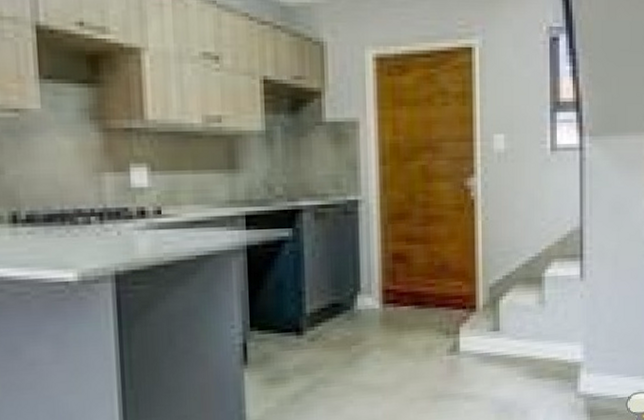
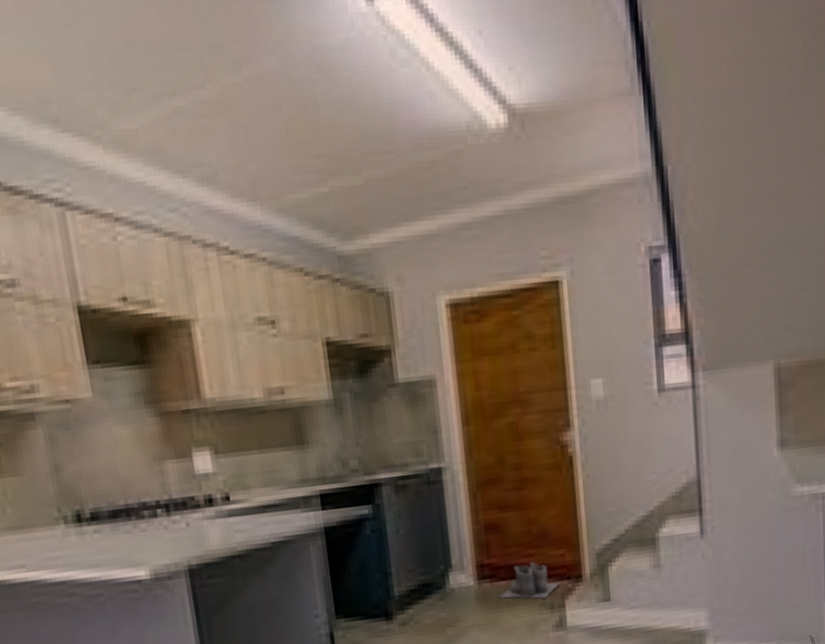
boots: none [401,291,455,325] -> present [499,562,559,599]

